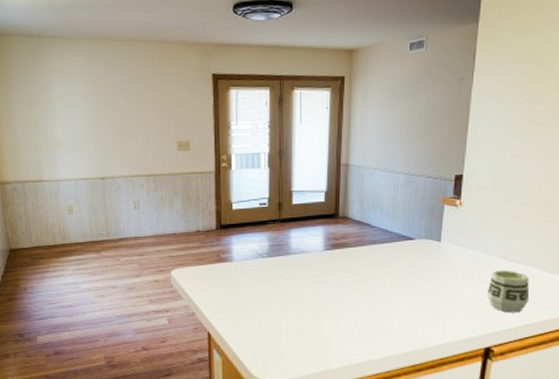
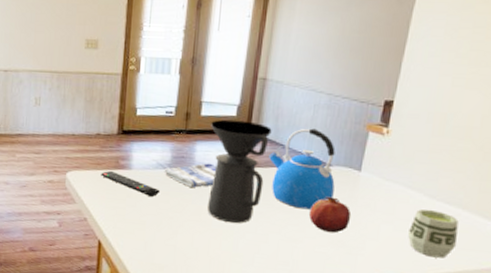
remote control: none [204,265,262,285] -> present [101,171,161,197]
dish towel: none [263,248,312,274] -> present [164,163,217,189]
coffee maker: none [302,205,358,301] -> present [207,119,272,223]
kettle: none [357,206,419,282] -> present [268,128,336,210]
fruit: none [400,268,436,301] -> present [309,196,352,233]

